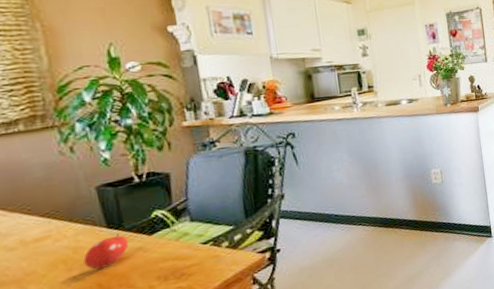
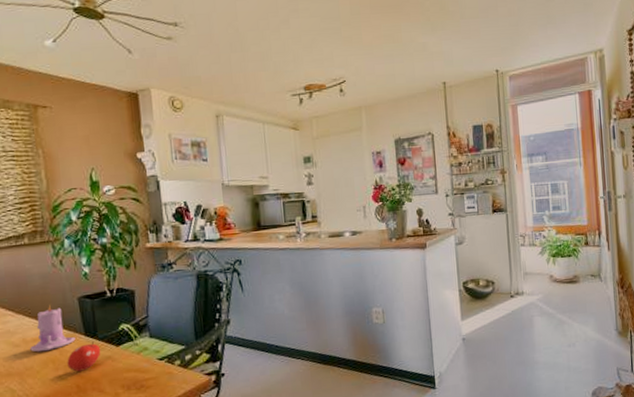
candle: none [31,198,95,254] -> present [30,305,76,352]

